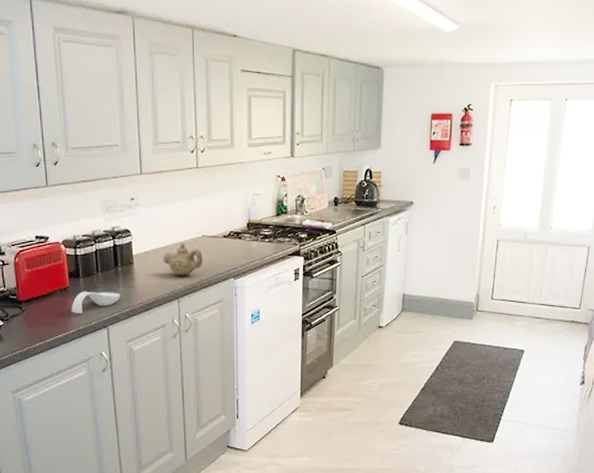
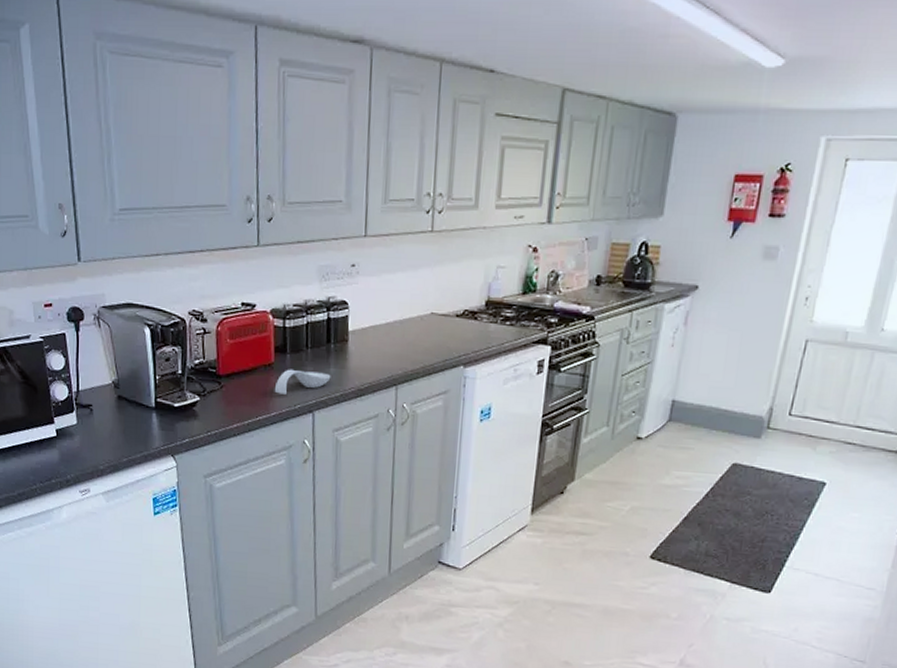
teapot: present [163,243,203,276] -> none [382,320,430,360]

